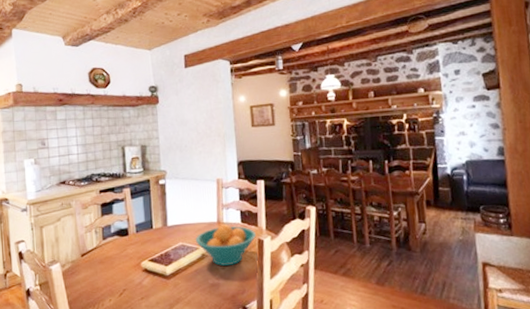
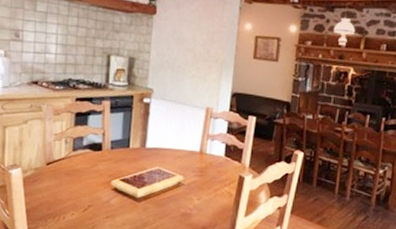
fruit bowl: present [195,224,256,266] -> none [173,155,238,198]

